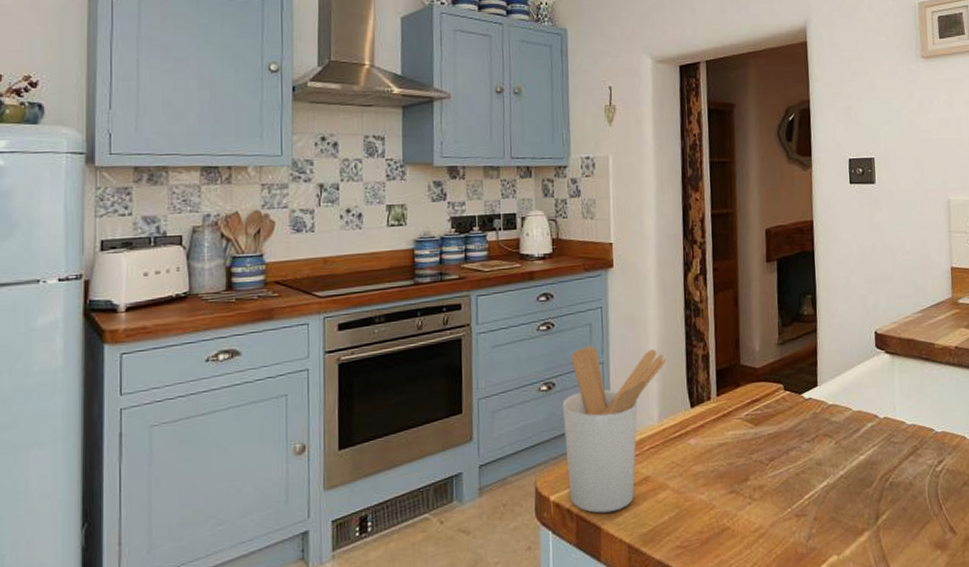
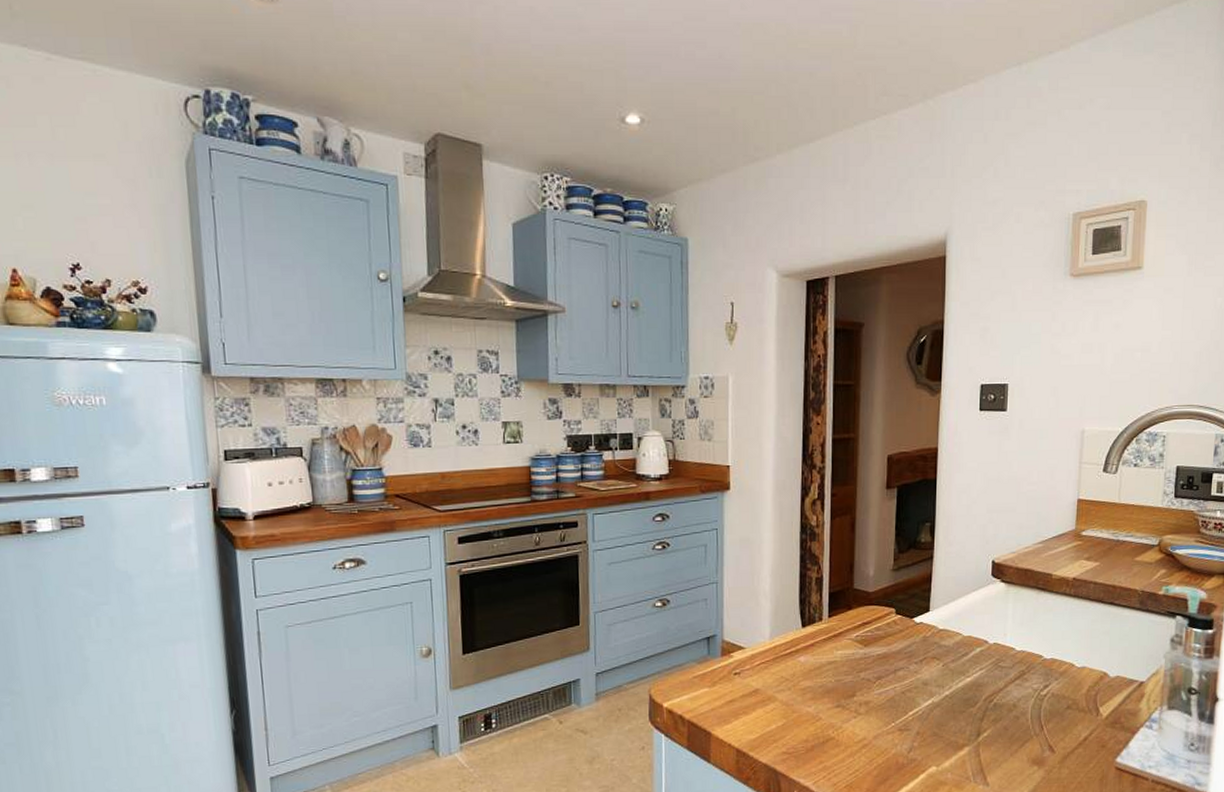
utensil holder: present [562,346,666,513] -> none [676,566,779,720]

